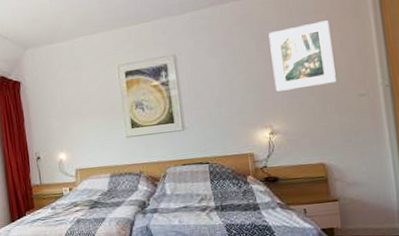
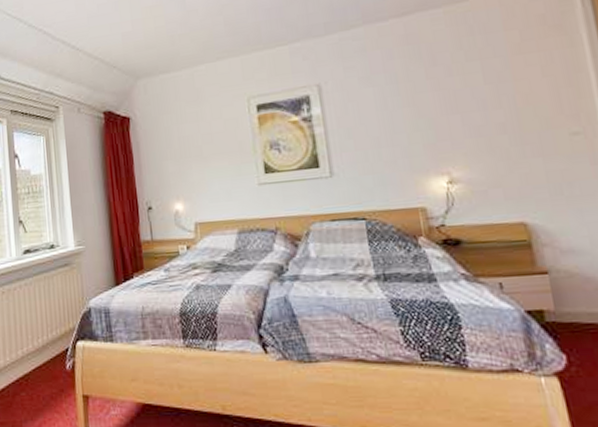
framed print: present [268,20,336,92] -> none [441,39,538,129]

